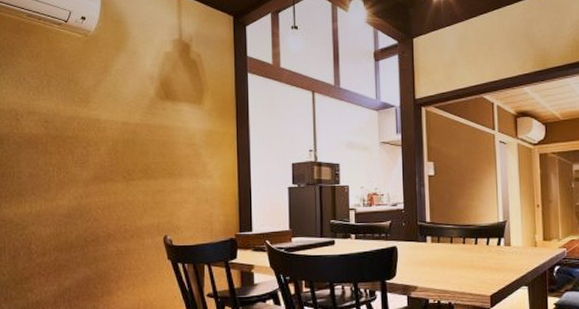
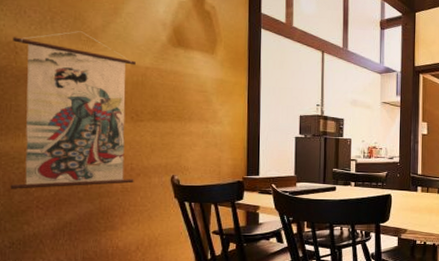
wall scroll: none [14,92,128,256] -> present [10,31,136,189]

